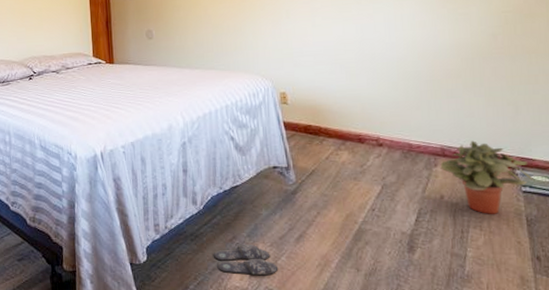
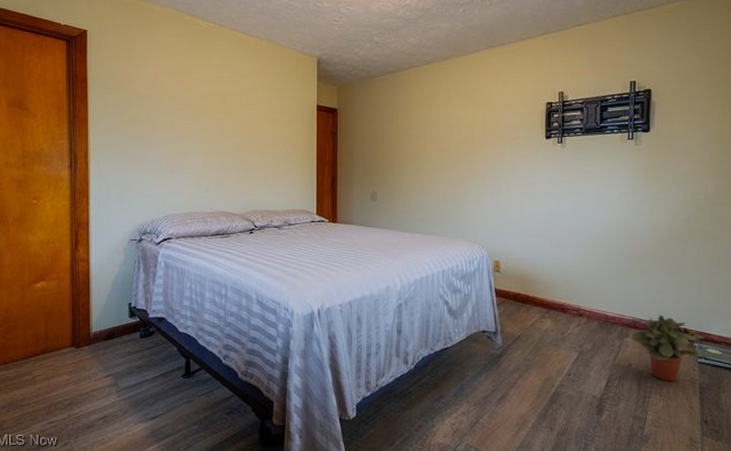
slippers: present [214,245,279,276] -> none [421,404,480,433]

